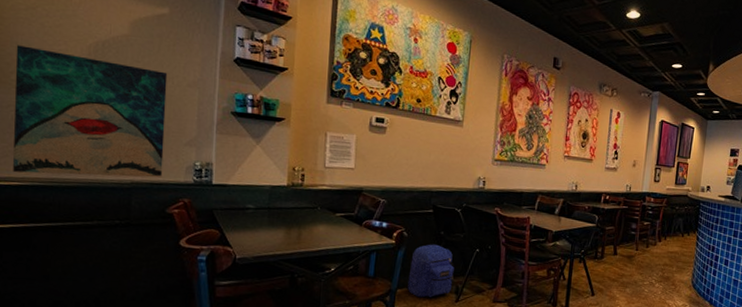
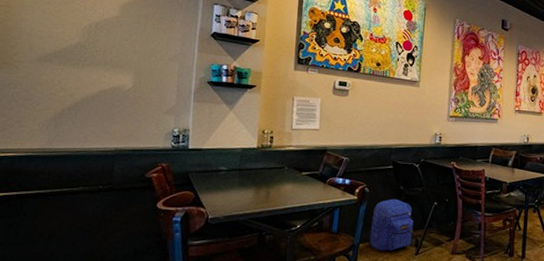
wall art: present [13,45,168,178] -> none [10,30,152,145]

